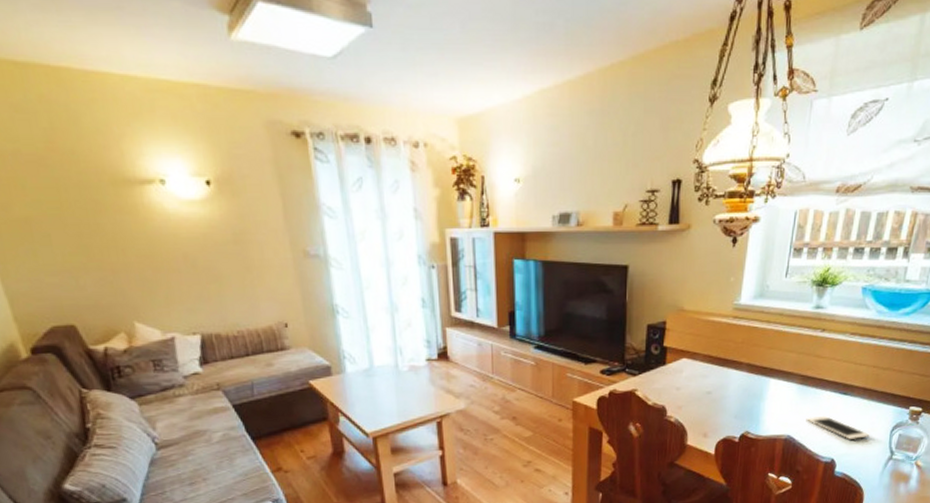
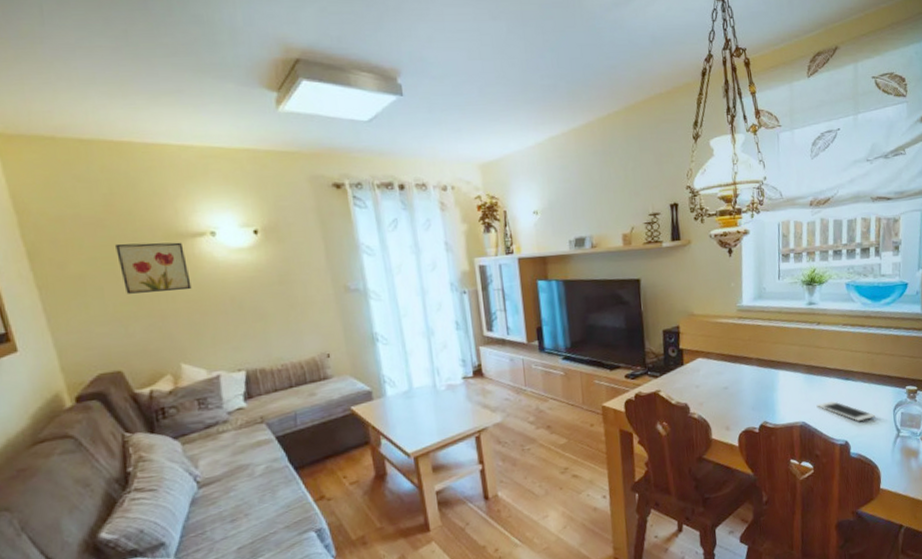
wall art: none [60,186,142,244] -> present [115,242,192,294]

